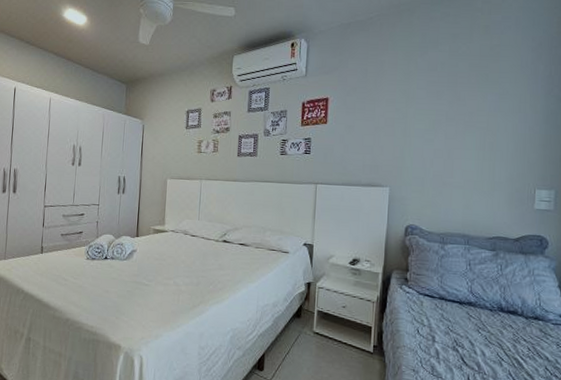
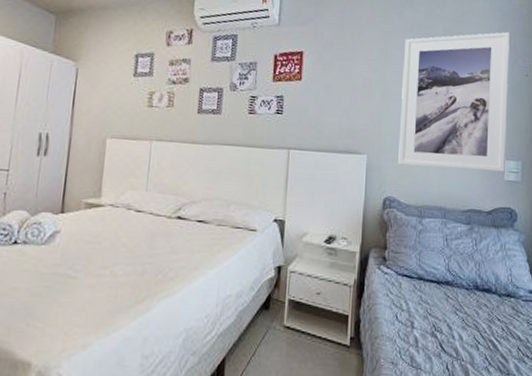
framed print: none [420,61,544,201] -> present [398,31,509,172]

